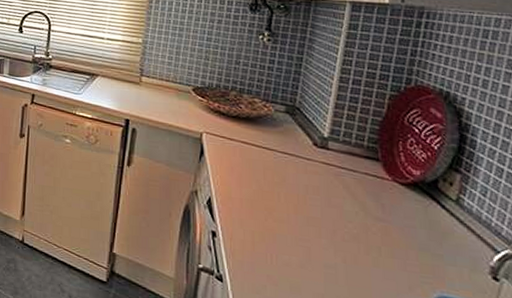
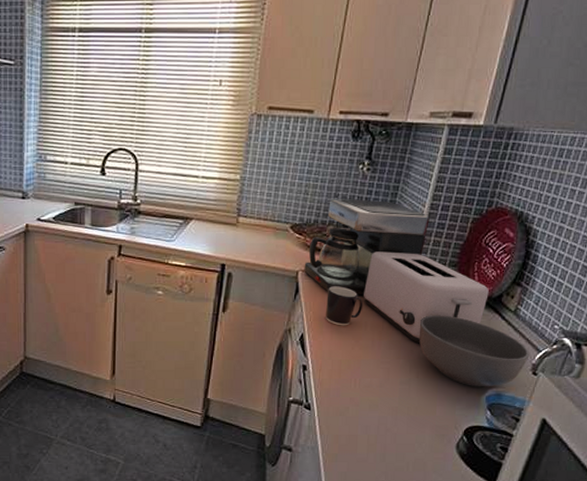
coffee maker: none [208,66,340,165] -> present [304,199,430,296]
mug: none [233,151,274,195] -> present [325,286,363,326]
toaster: none [274,120,421,224] -> present [364,251,489,344]
bowl: none [340,193,485,288] -> present [419,315,530,387]

